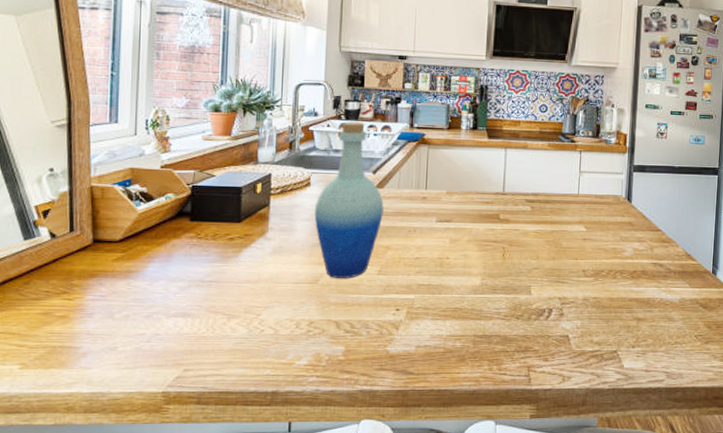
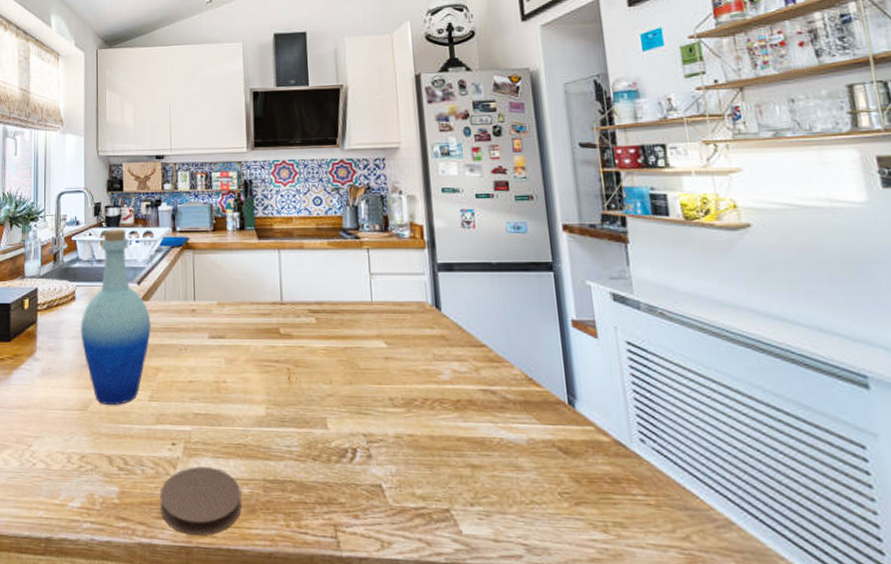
coaster: none [381,327,454,381] -> present [160,466,242,535]

